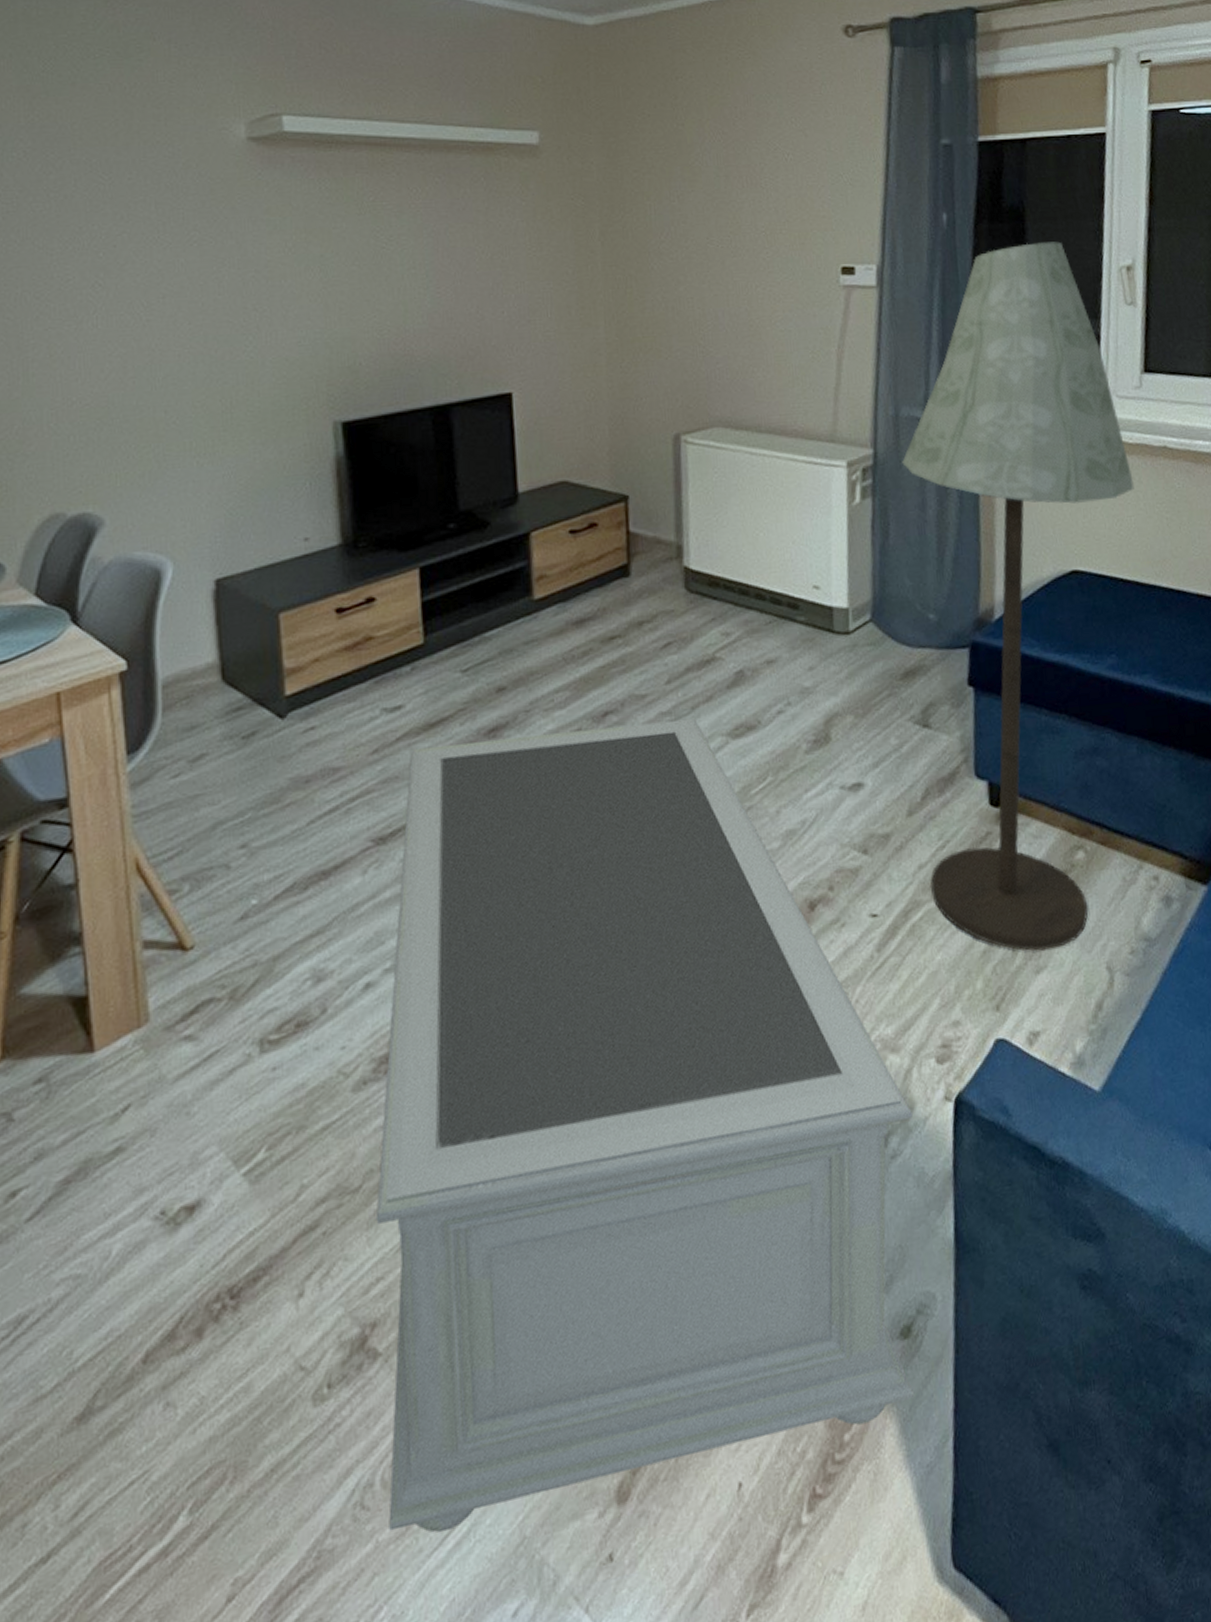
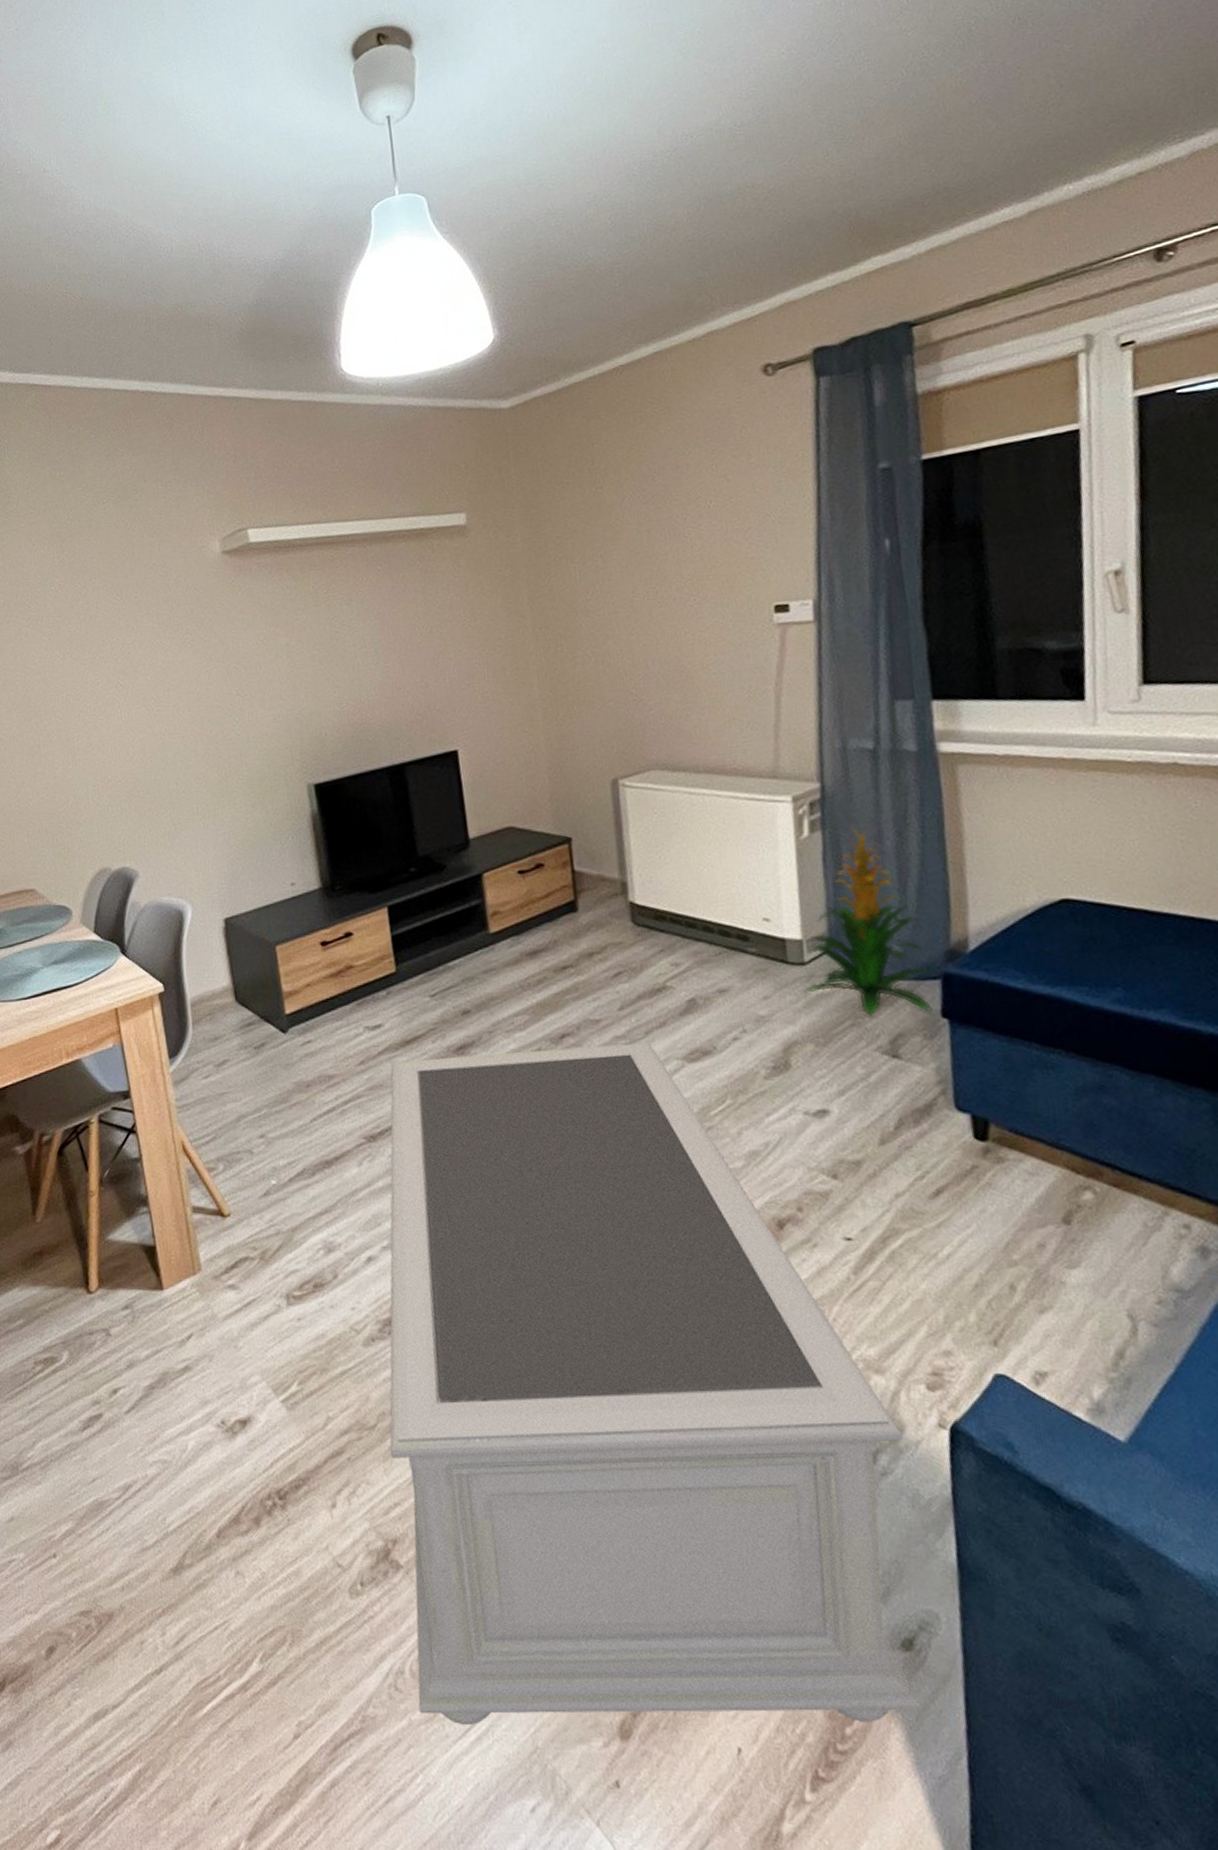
indoor plant: none [847,493,962,685] -> present [804,825,933,1016]
floor lamp: present [902,241,1134,951] -> none [853,553,1137,1290]

